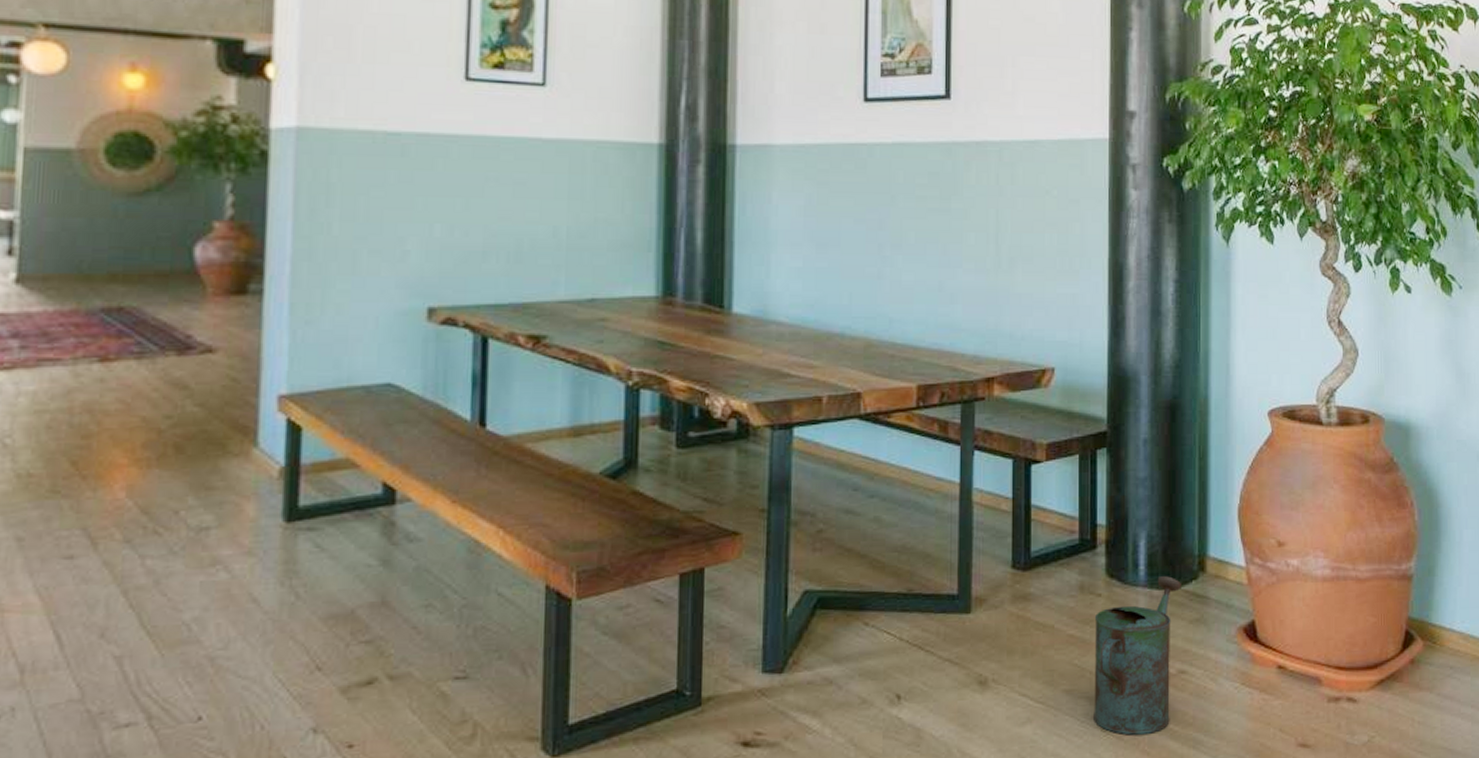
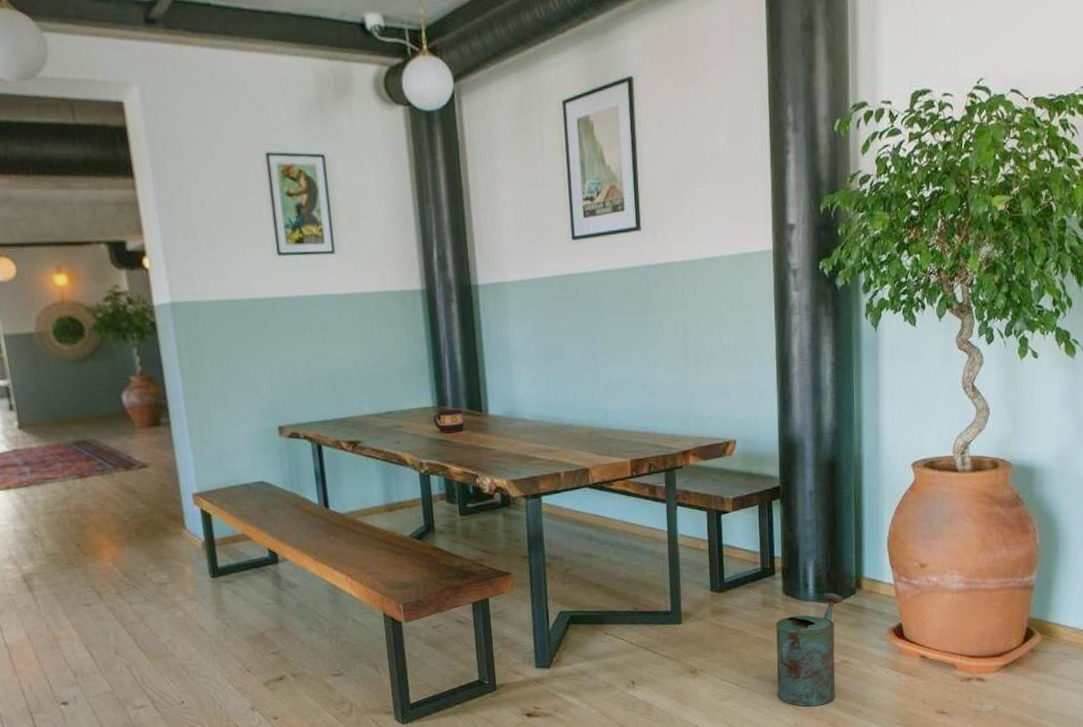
cup: none [653,302,697,332] -> present [432,409,464,433]

